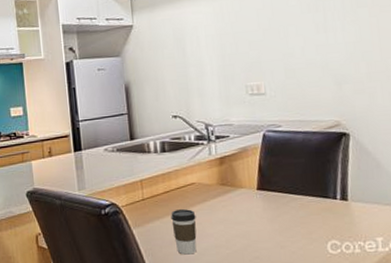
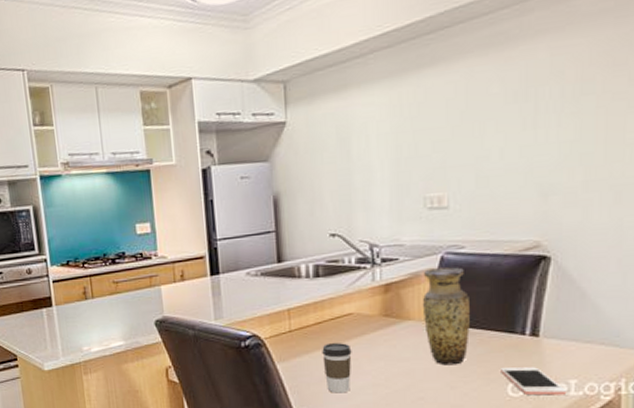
vase: none [251,142,292,227] -> present [422,267,470,366]
cell phone: none [320,227,376,252] -> present [501,367,567,396]

